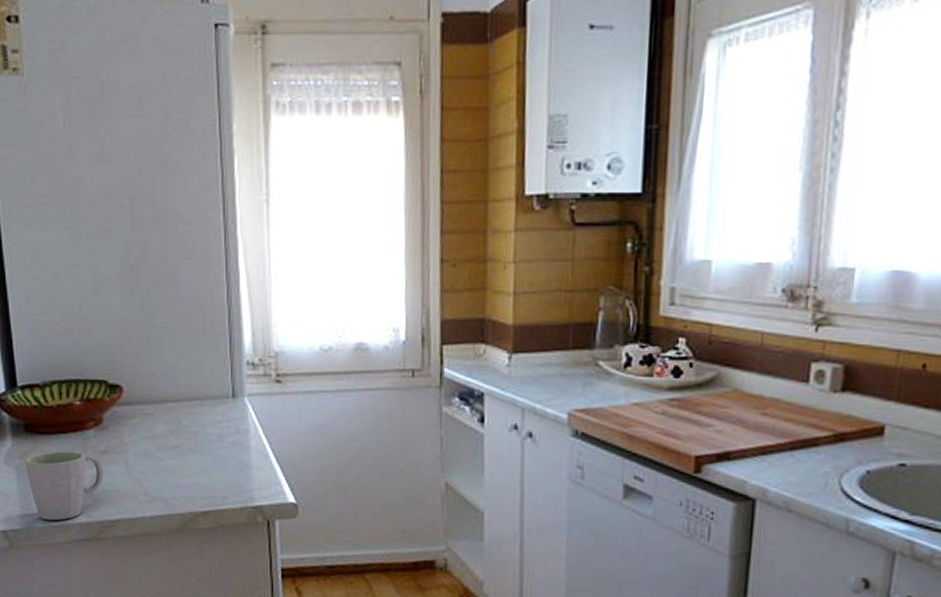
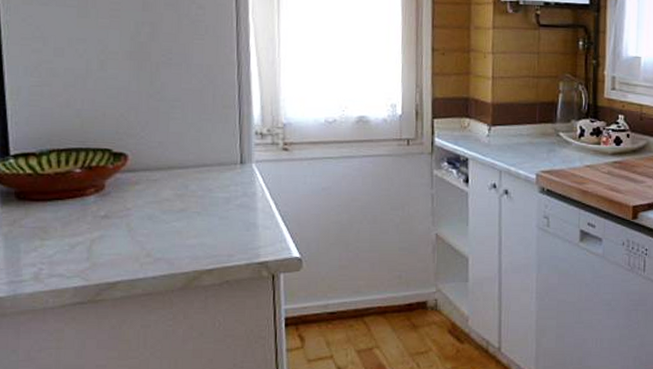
mug: present [25,450,104,520] -> none [14,216,104,285]

